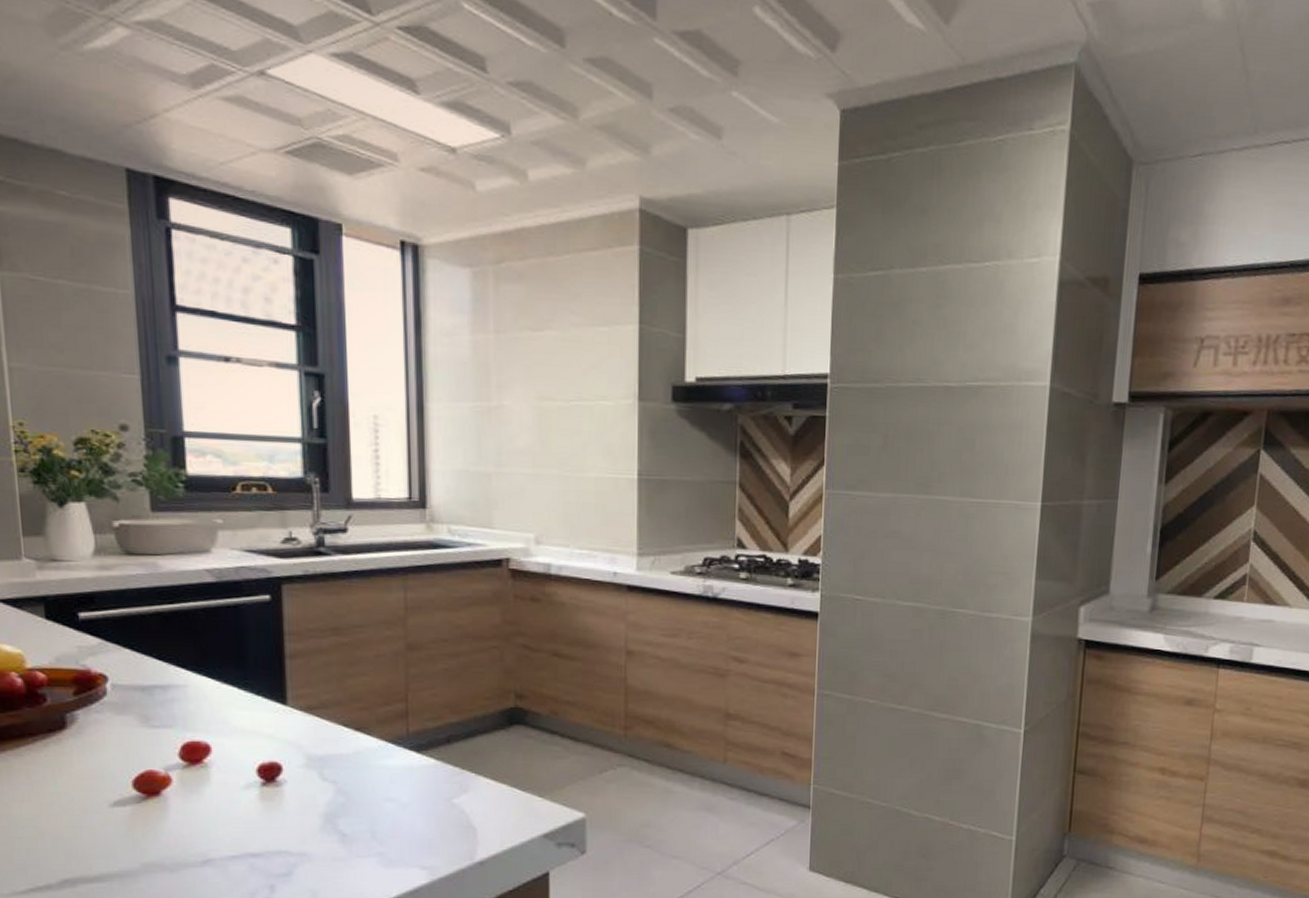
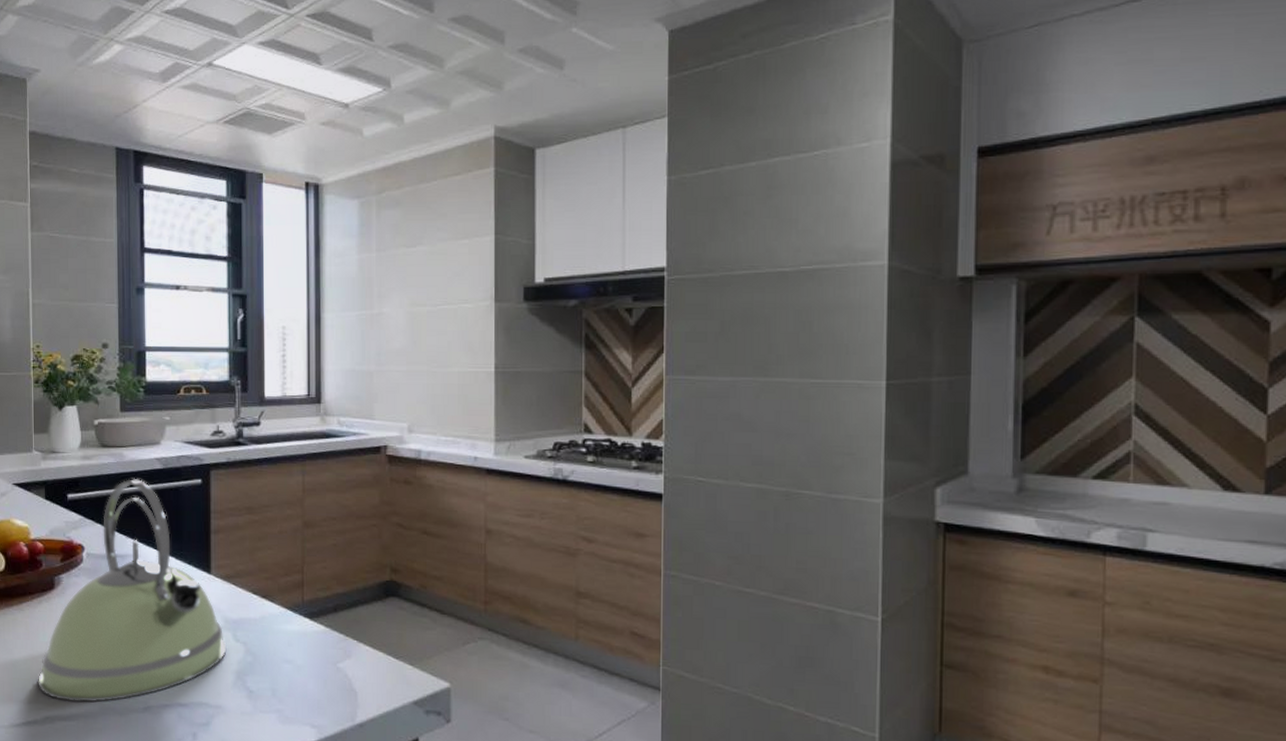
kettle: none [48,594,310,861] -> present [37,479,226,703]

